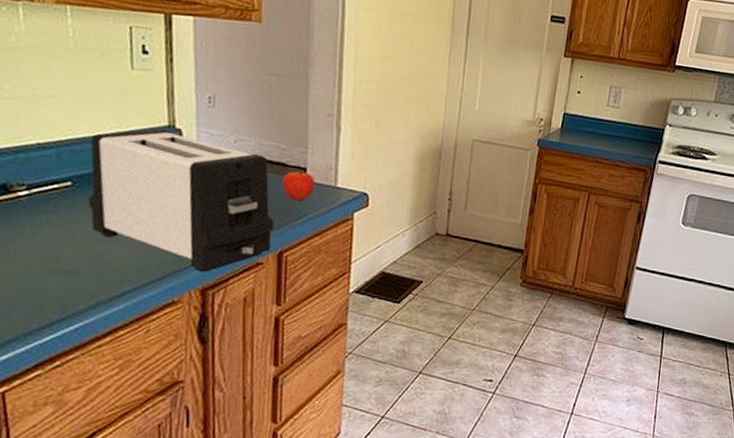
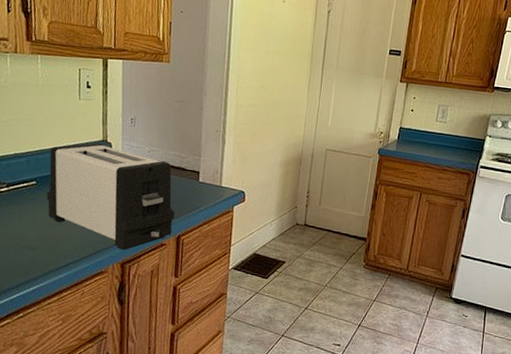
fruit: present [282,170,315,201] -> none [181,173,205,197]

